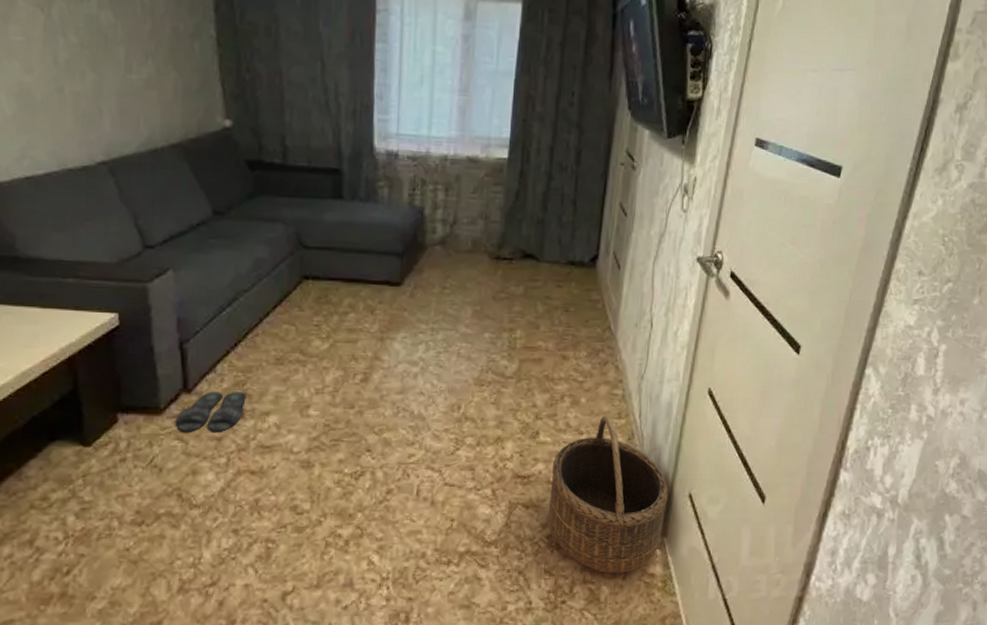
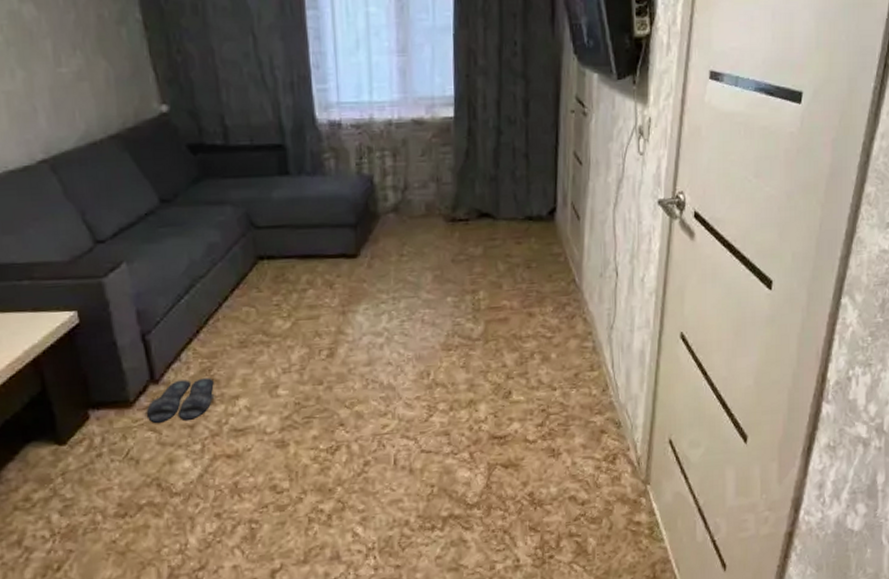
basket: present [548,415,669,574] -> none [527,369,648,525]

